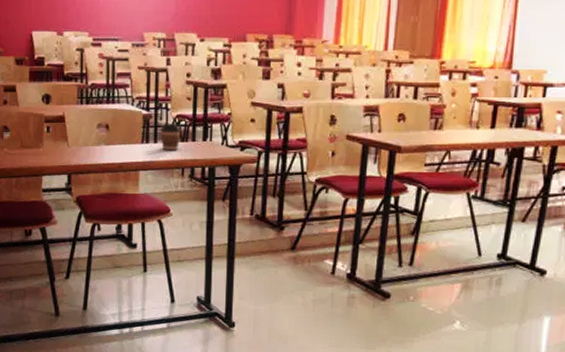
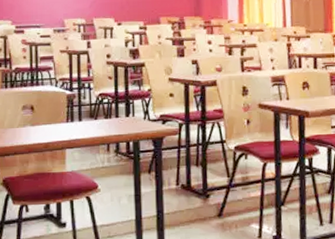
coffee cup: present [160,122,181,151] -> none [84,101,104,128]

